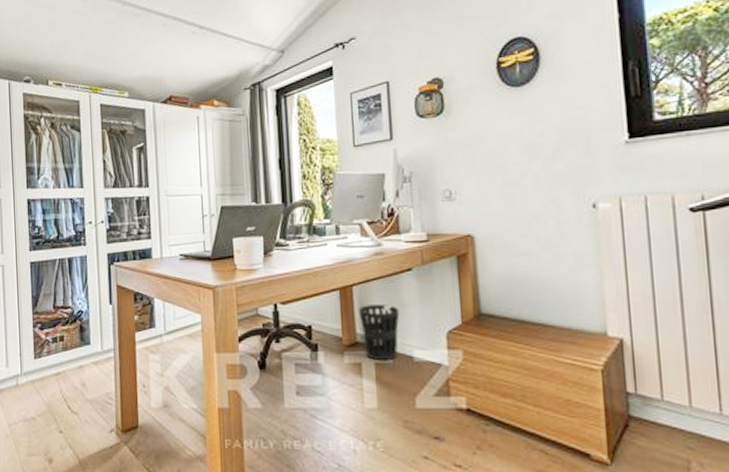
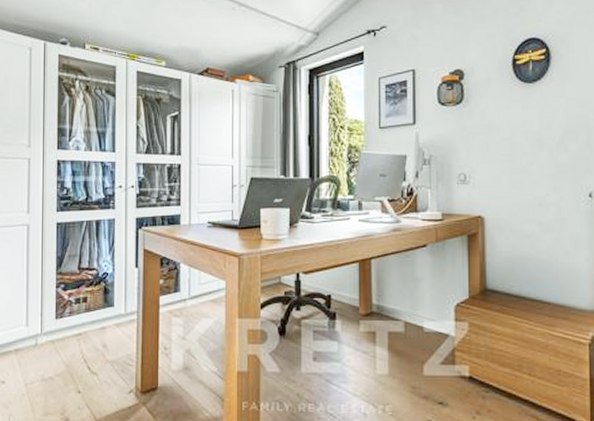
wastebasket: present [358,304,400,361] -> none [375,277,413,331]

